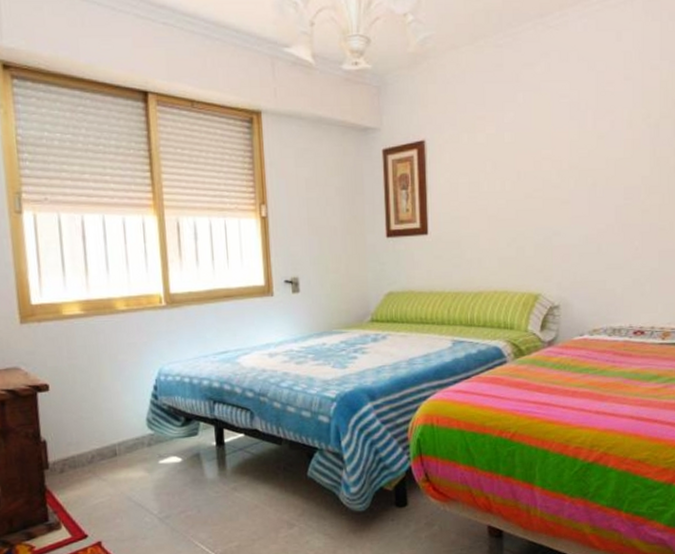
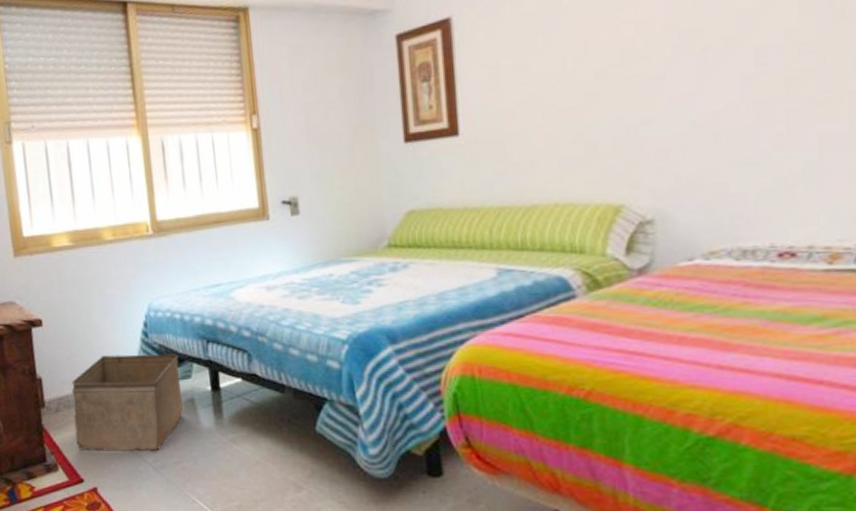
storage bin: none [78,414,189,508] -> present [71,354,183,452]

